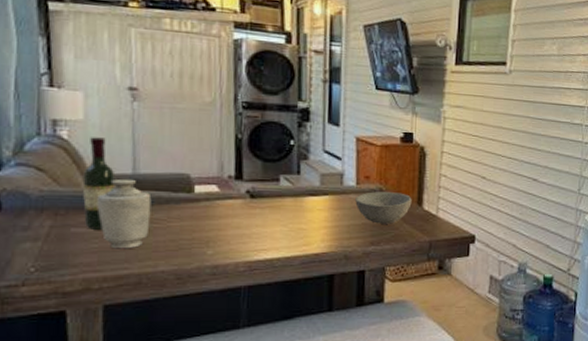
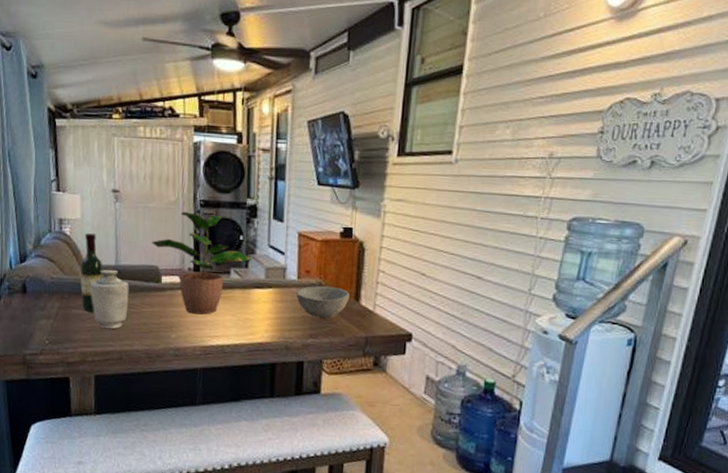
potted plant: none [181,114,305,227] -> present [151,212,252,315]

